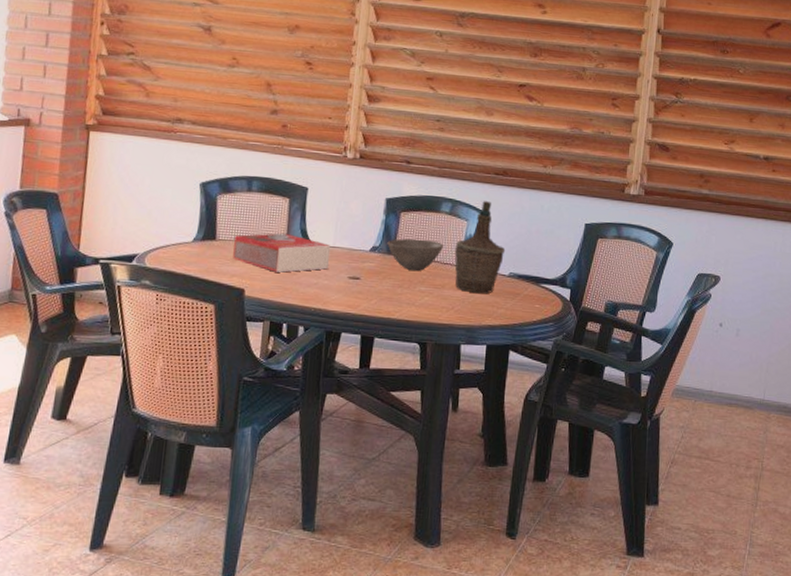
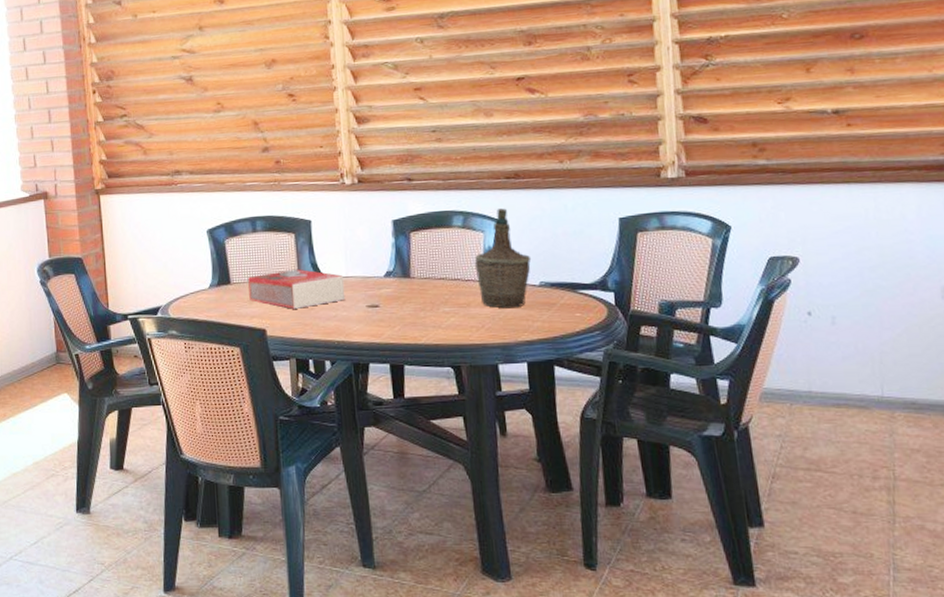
bowl: present [387,238,444,272] -> none [401,257,463,292]

